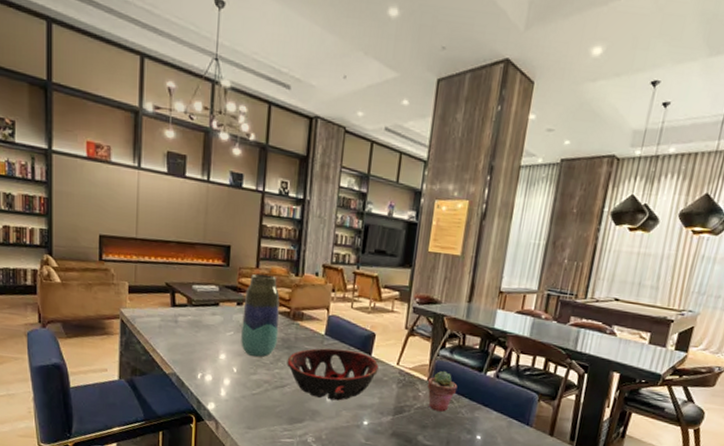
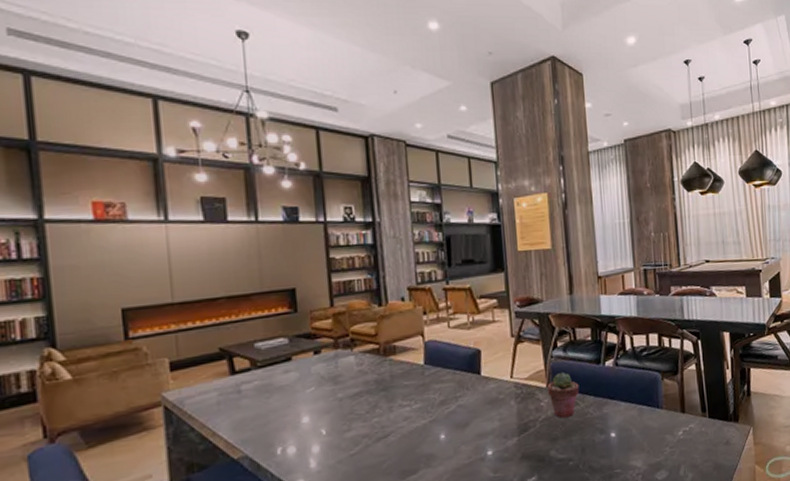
vase: present [240,274,280,358] -> none [322,311,371,411]
decorative bowl: present [287,348,379,401] -> none [385,374,492,439]

